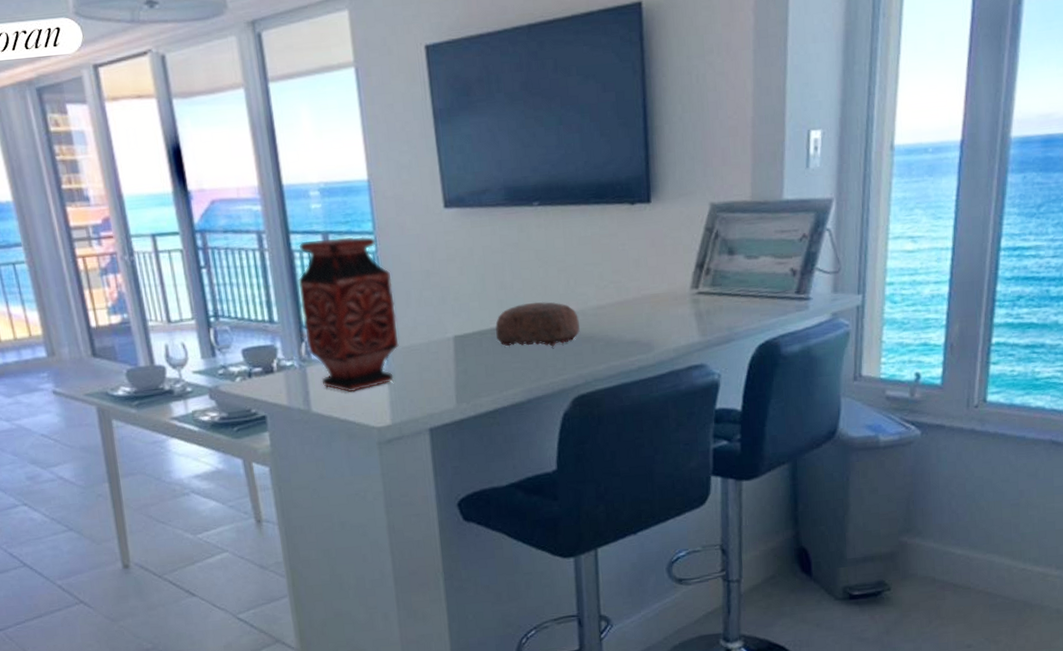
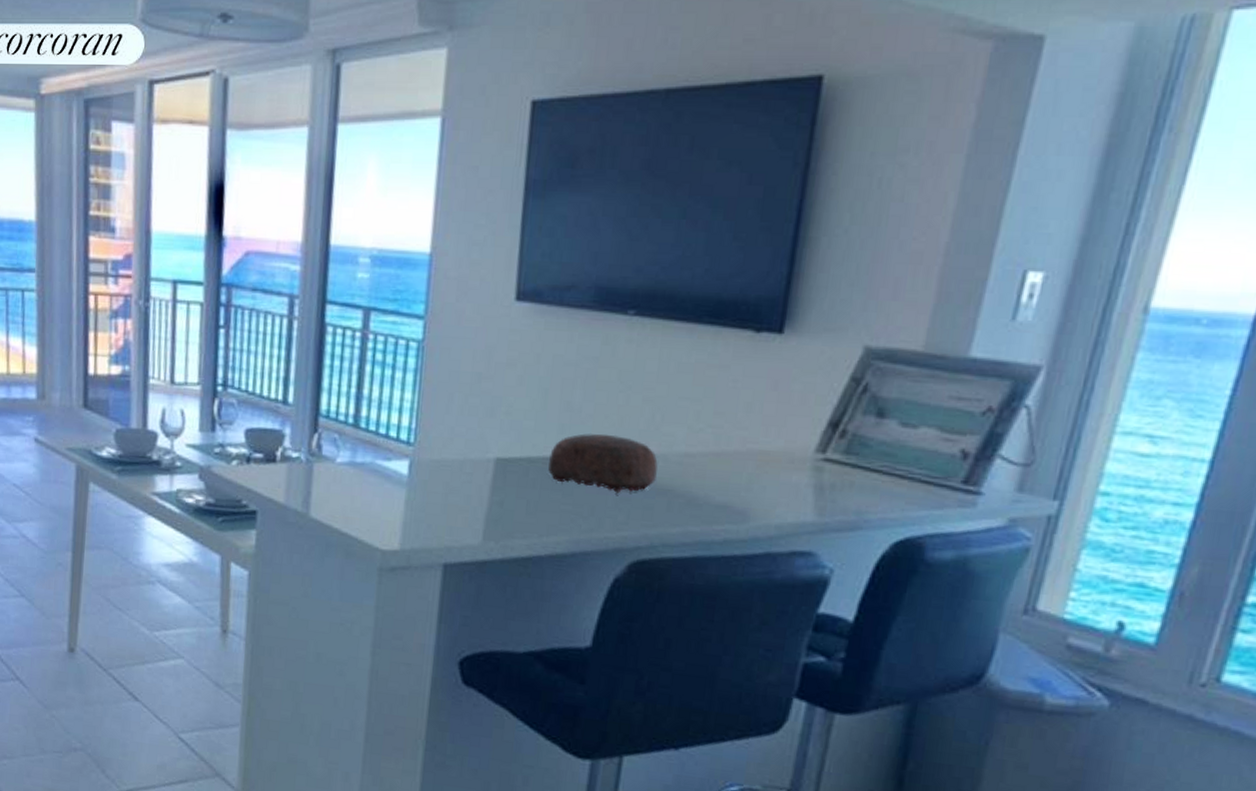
vase: present [298,236,399,393] -> none [320,314,435,503]

